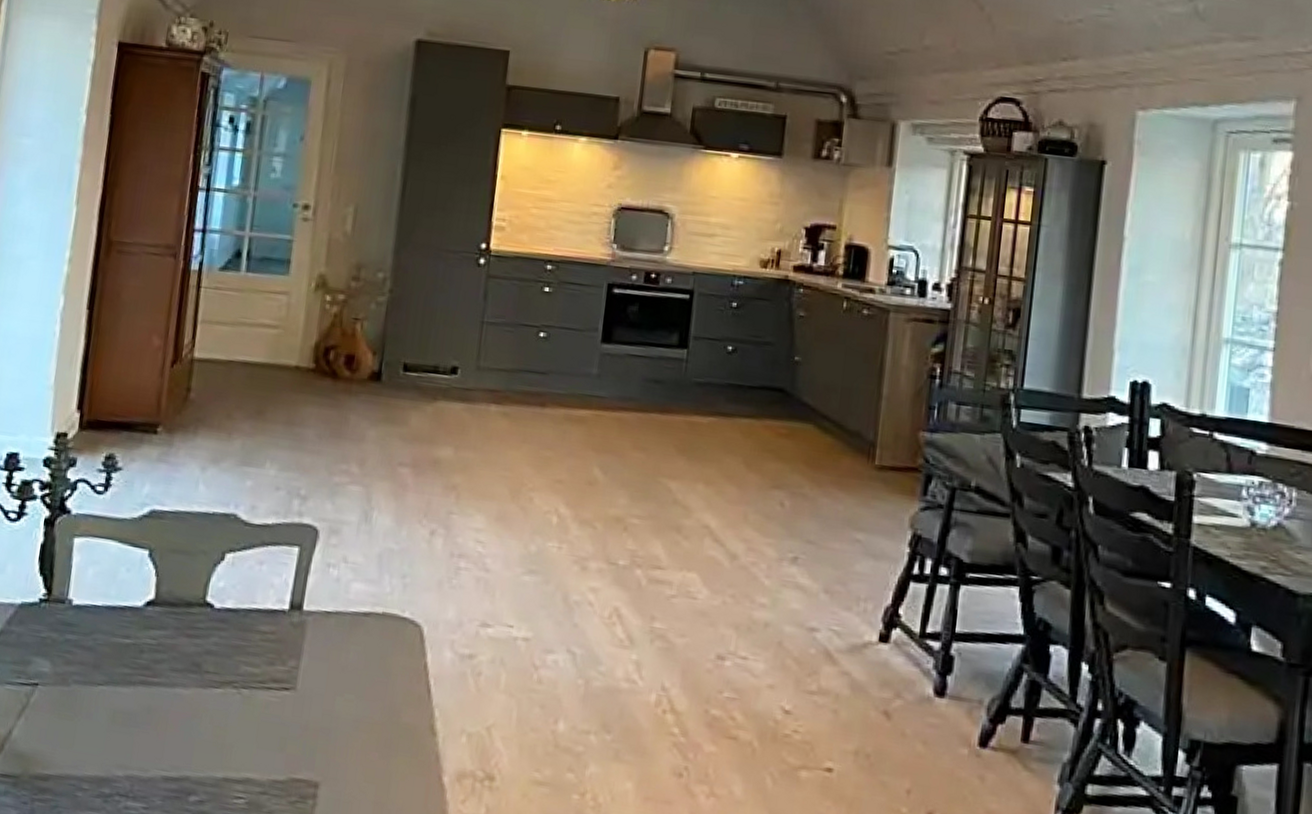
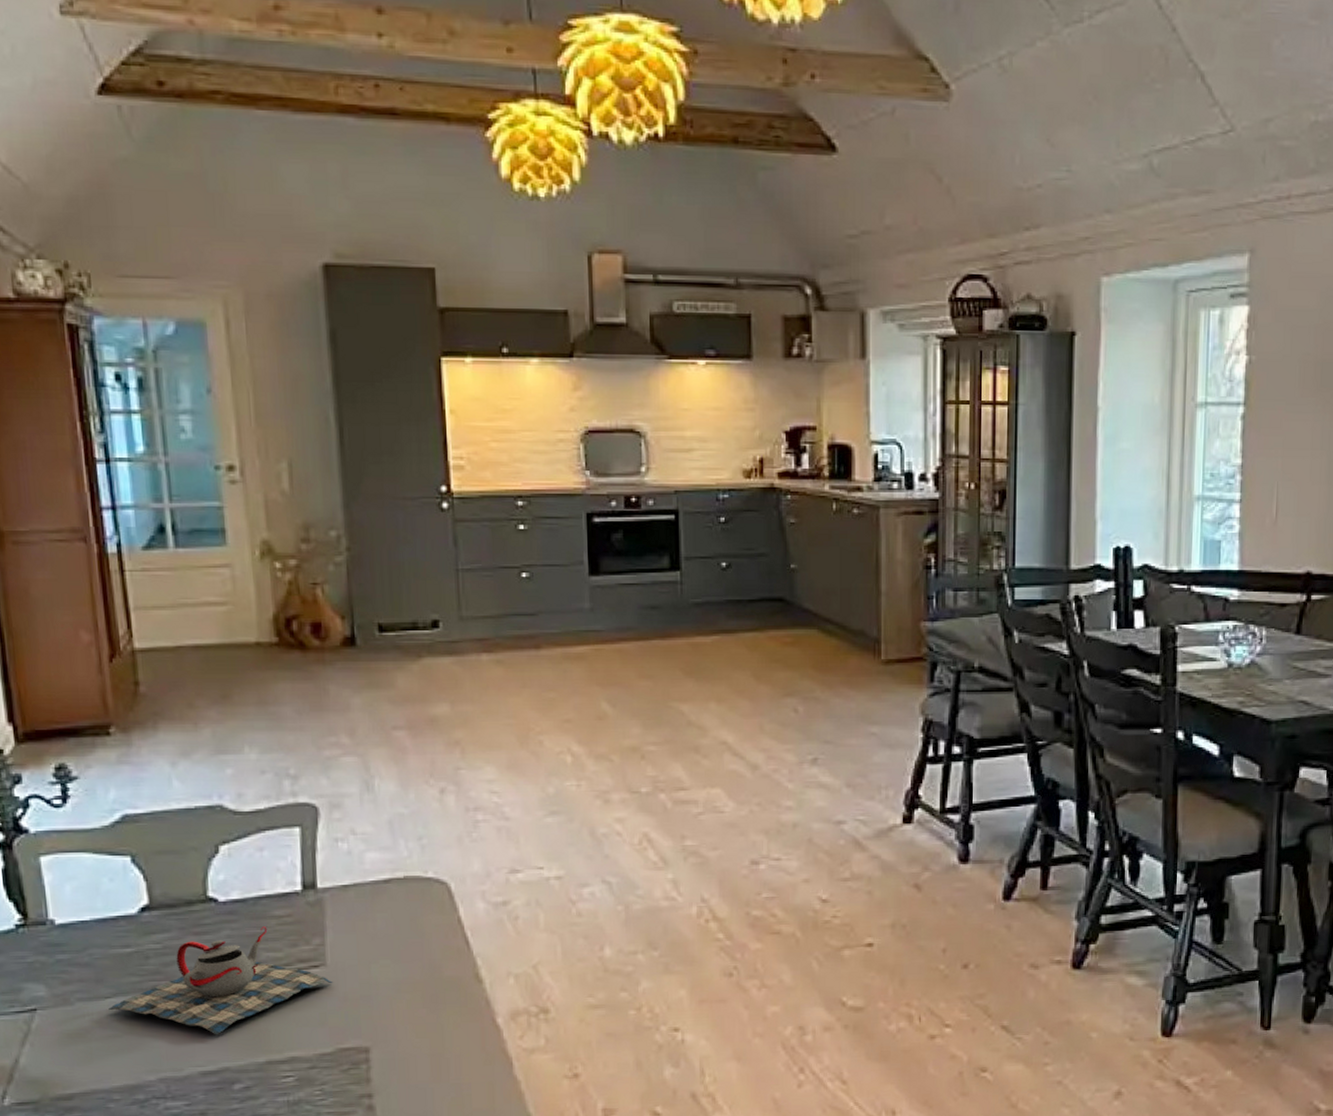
teapot: none [98,639,299,742] -> present [108,926,333,1035]

